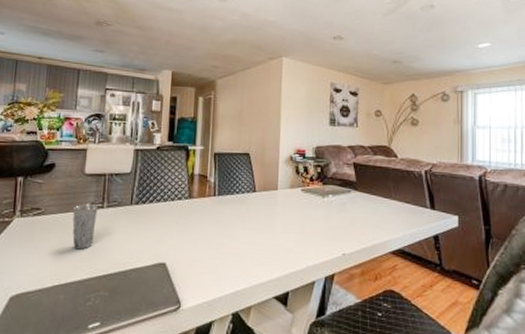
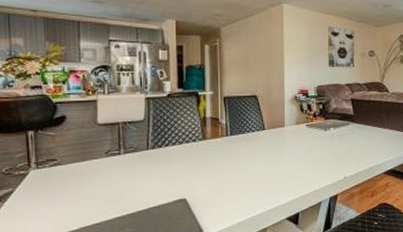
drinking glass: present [72,204,98,250] -> none [89,152,115,194]

